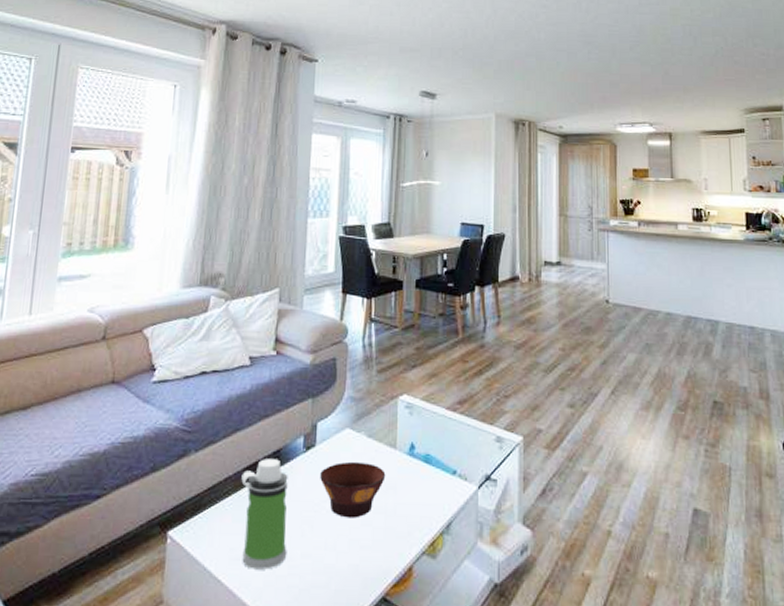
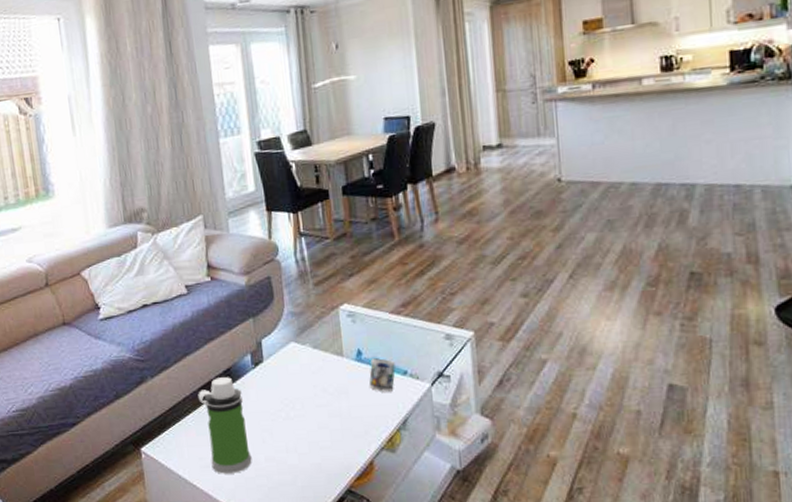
bowl: present [320,461,386,518] -> none [272,372,336,424]
mug: none [417,454,446,491] -> present [369,358,396,392]

